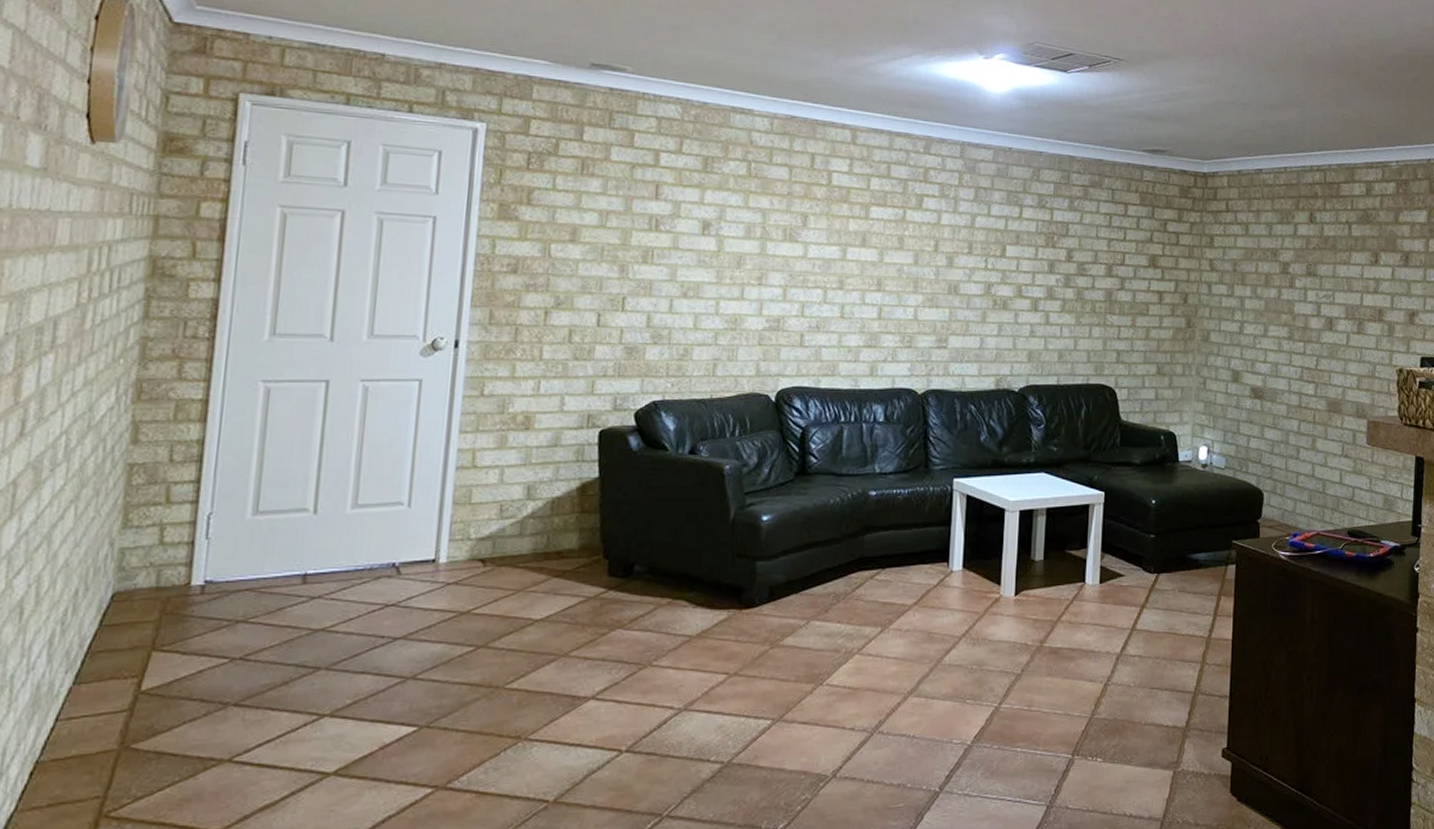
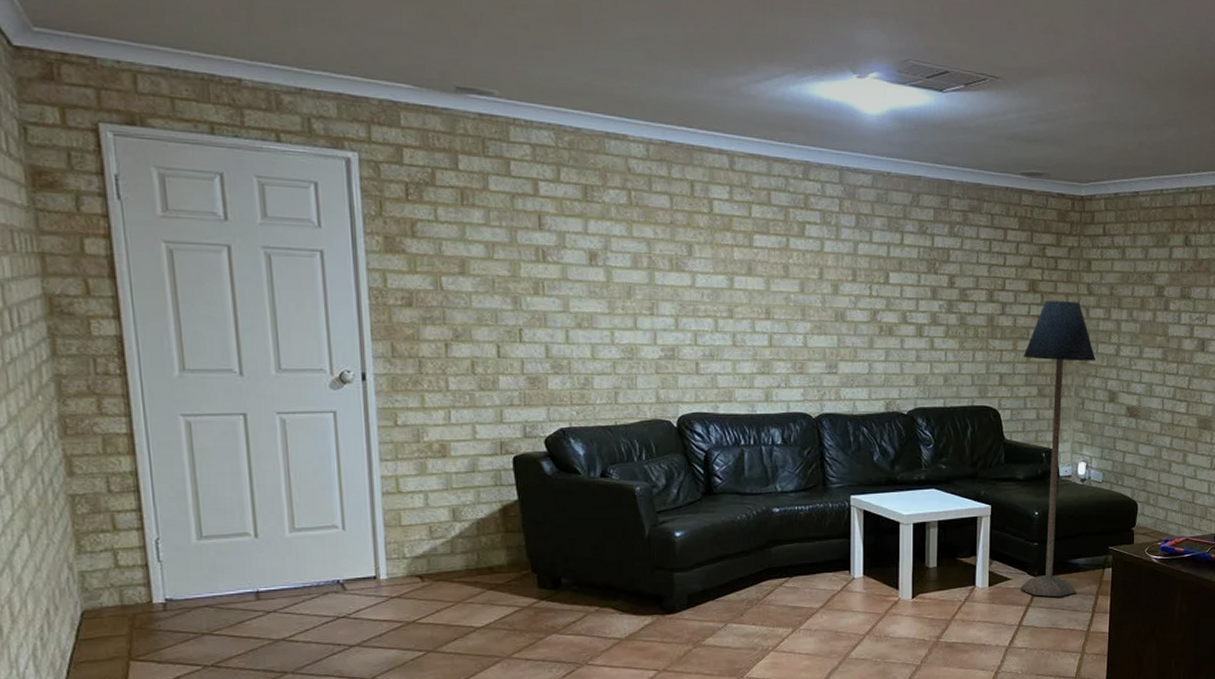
floor lamp: none [1134,275,1218,598] -> present [1019,300,1095,597]

